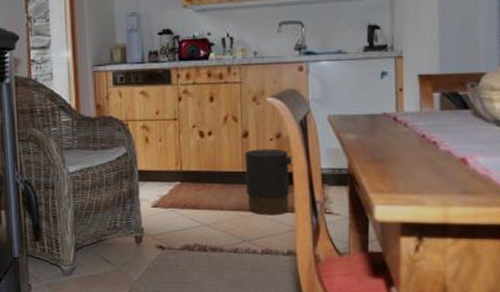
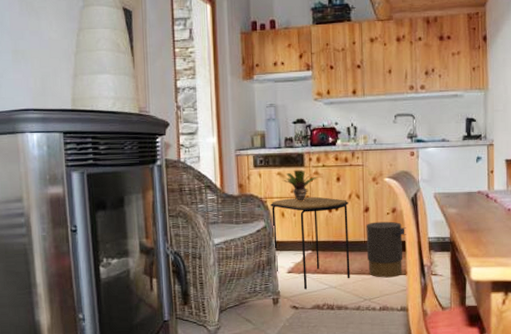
side table: none [132,119,226,227] -> present [270,196,350,289]
potted plant: none [146,88,188,125] -> present [282,170,319,201]

